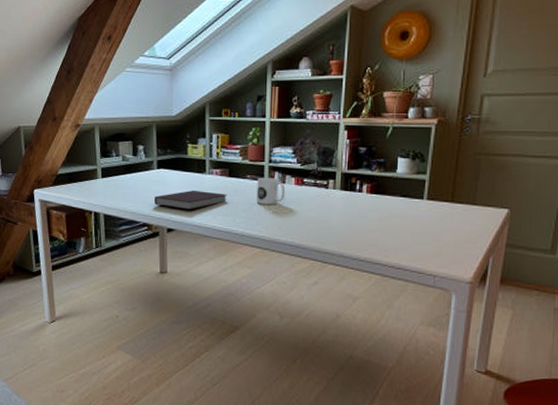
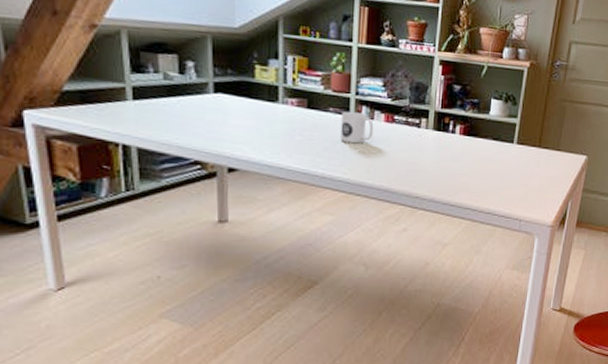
notebook: present [154,191,227,210] -> none [210,122,305,146]

